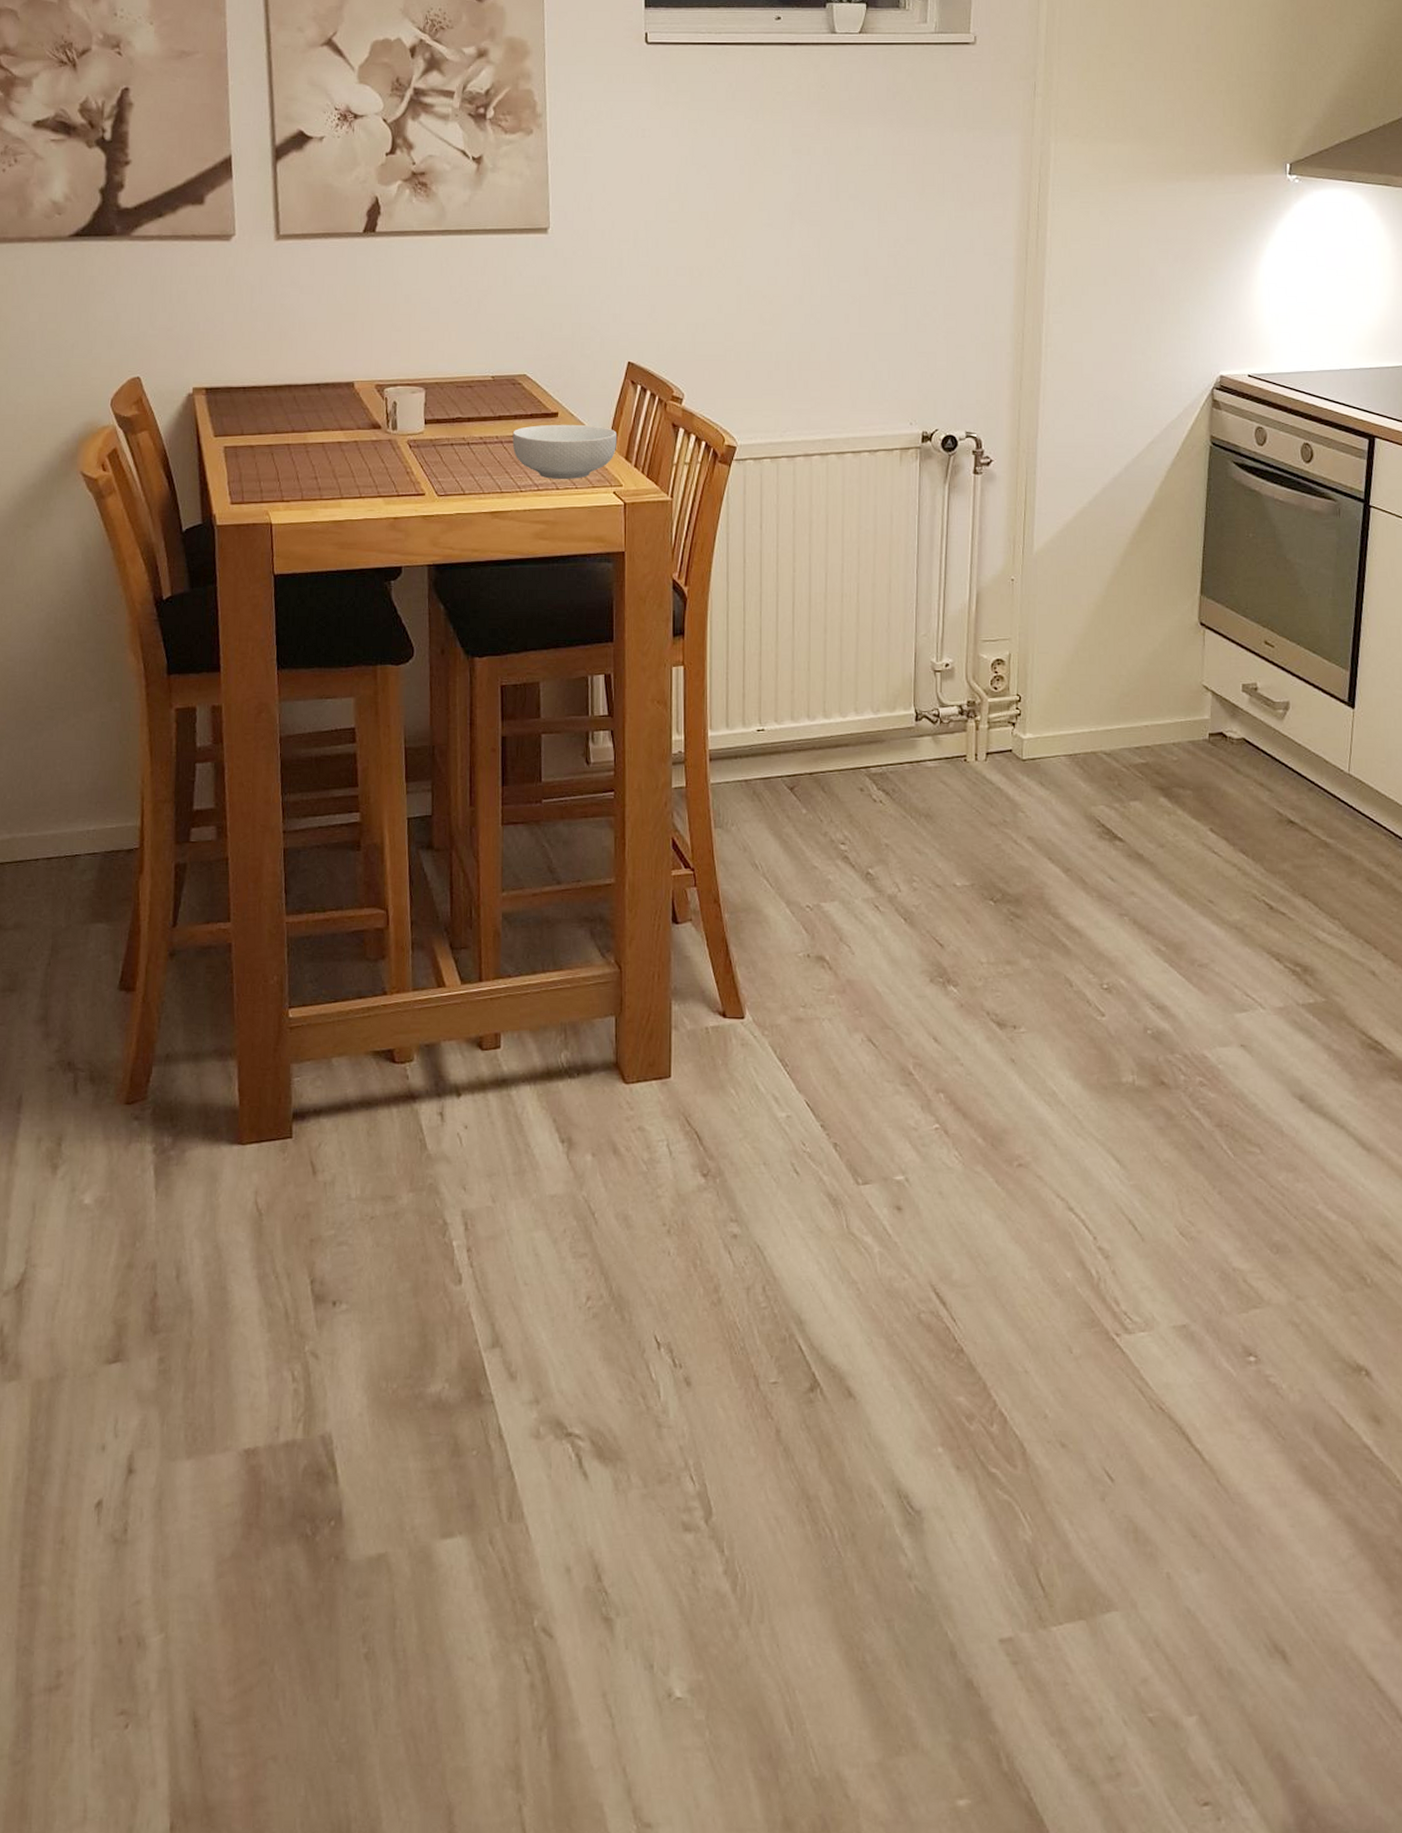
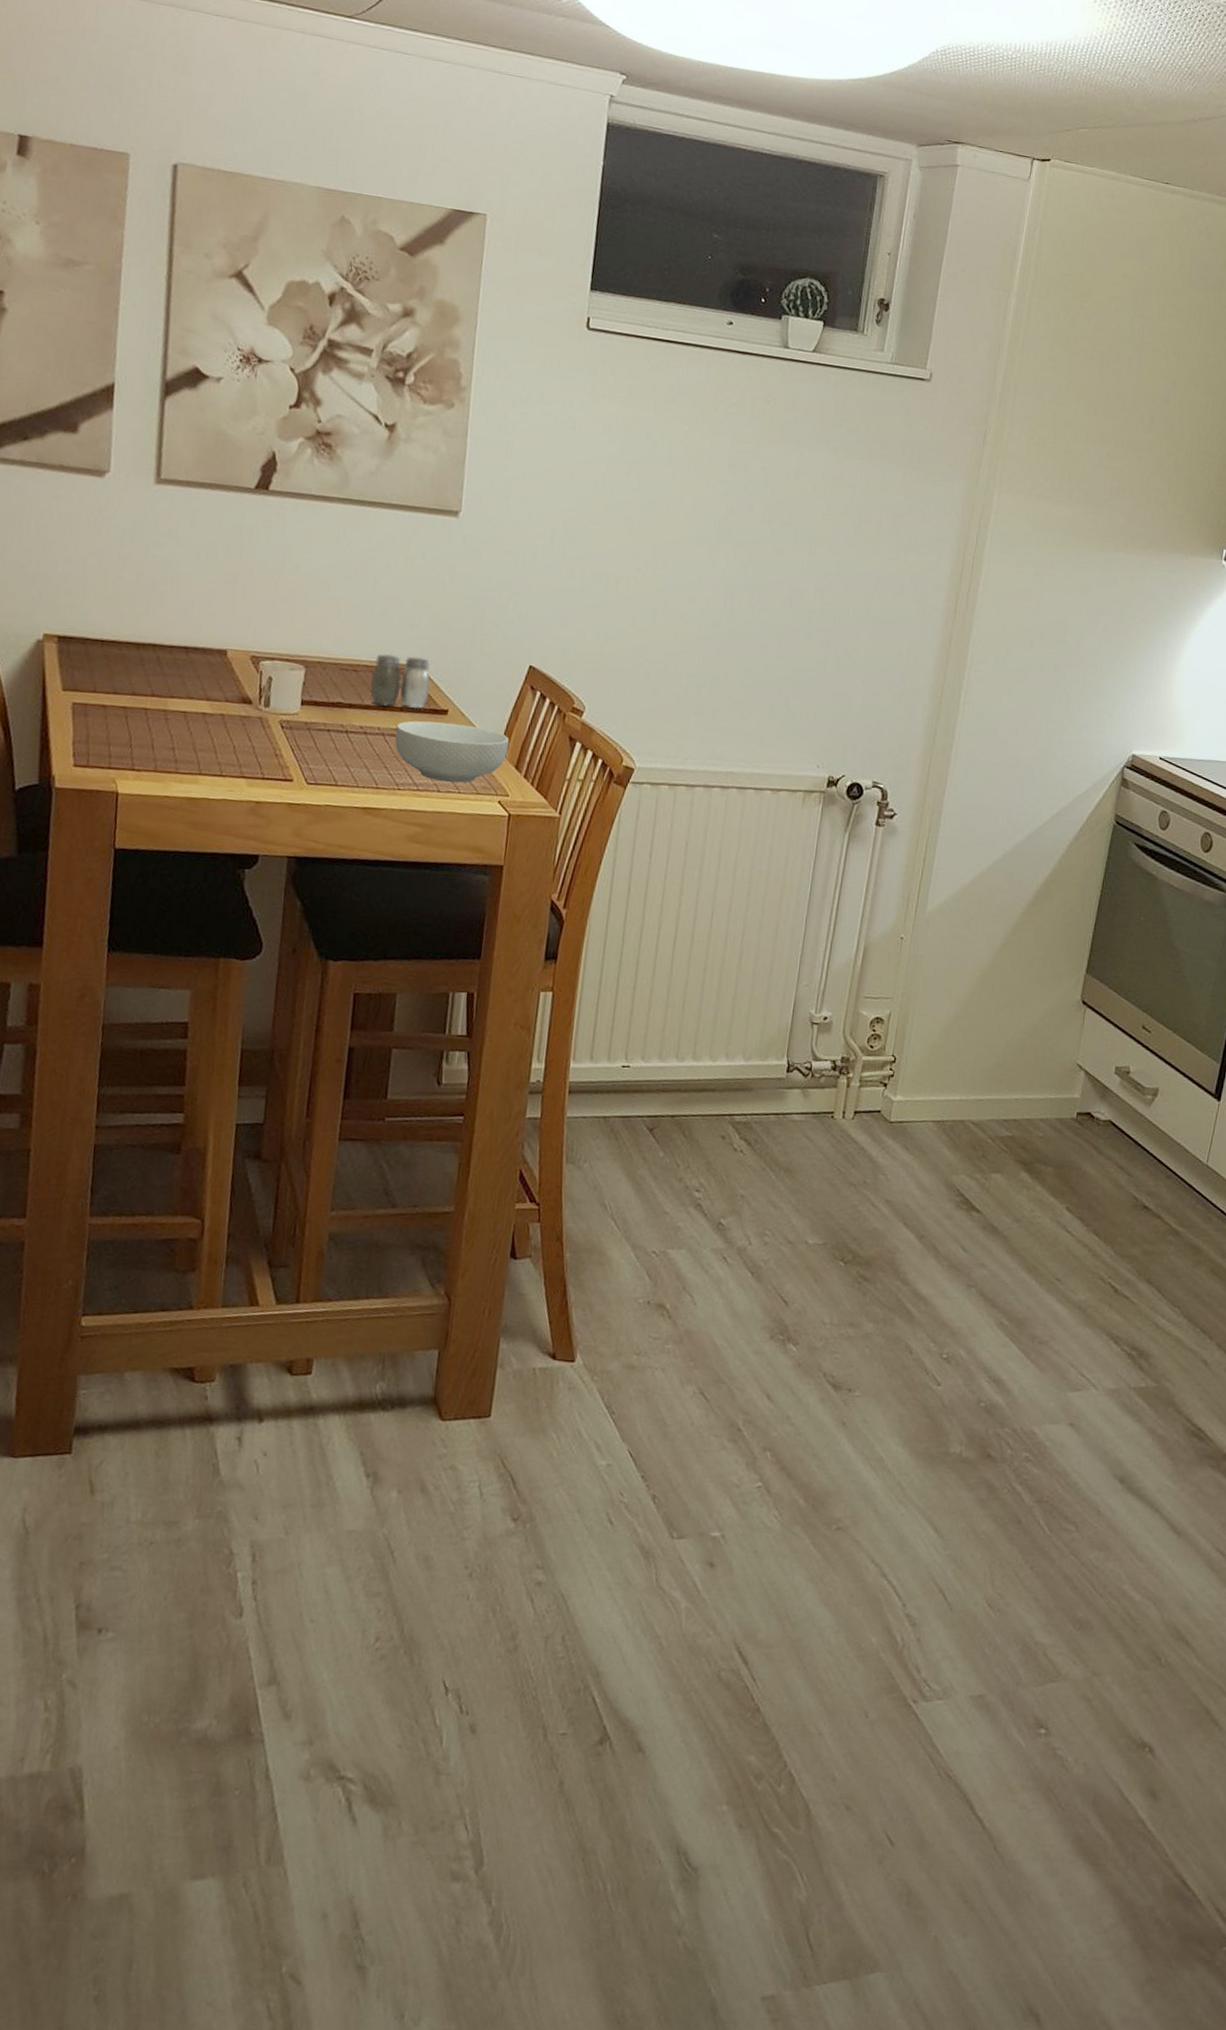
salt and pepper shaker: none [485,367,539,415] -> present [370,654,430,709]

